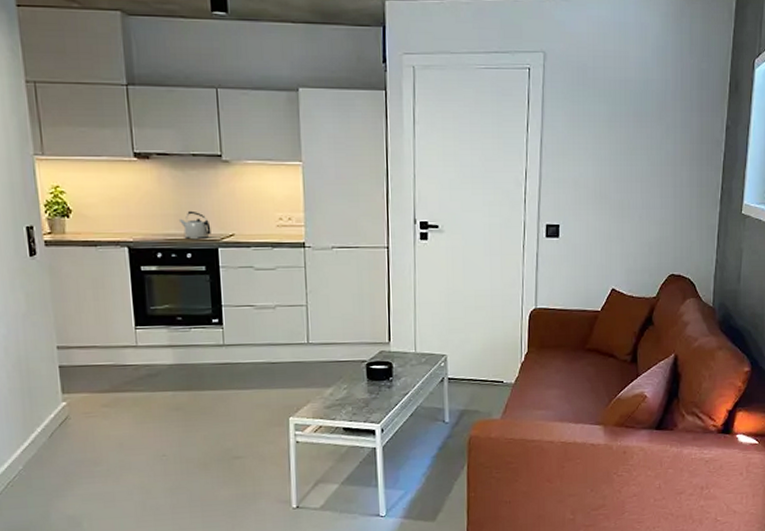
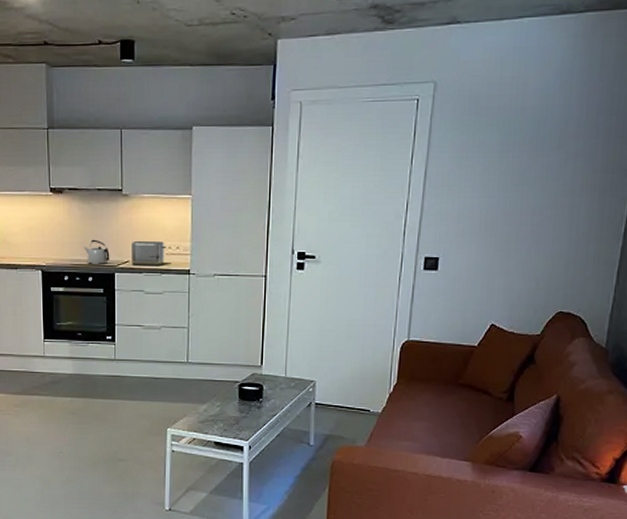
toaster: none [236,211,277,240] -> present [132,240,166,267]

